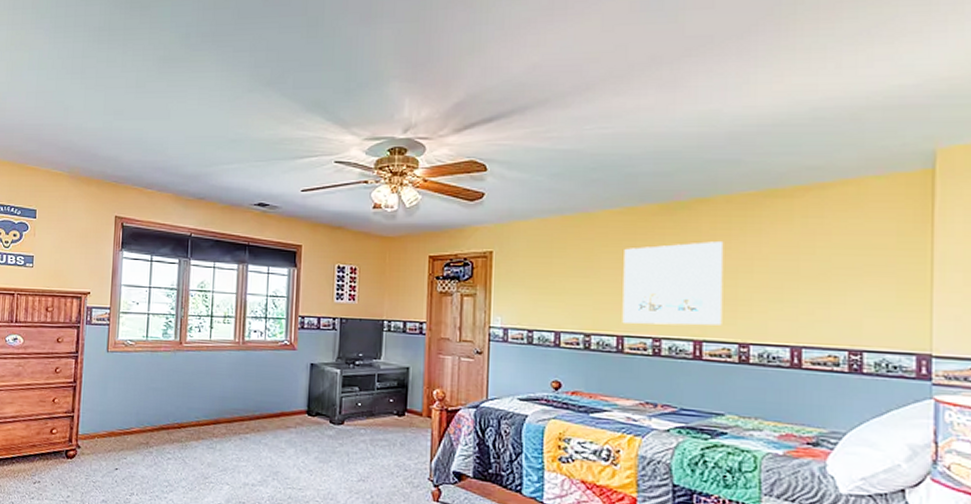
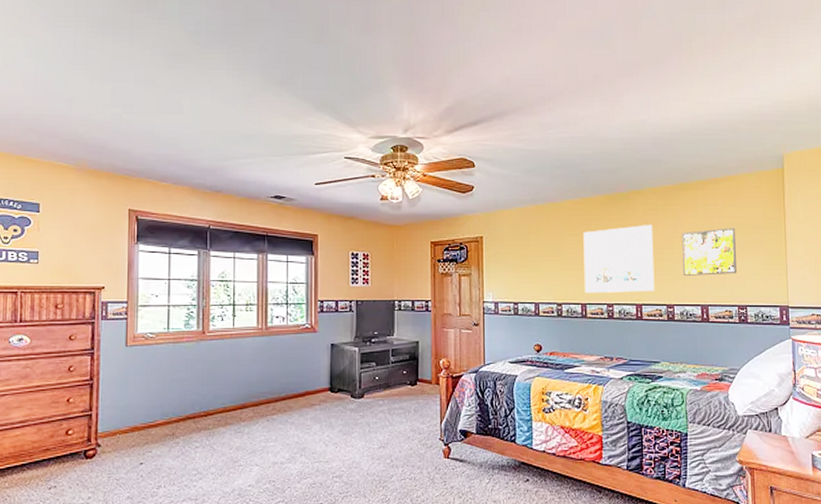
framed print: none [765,247,850,309] -> present [681,228,737,276]

